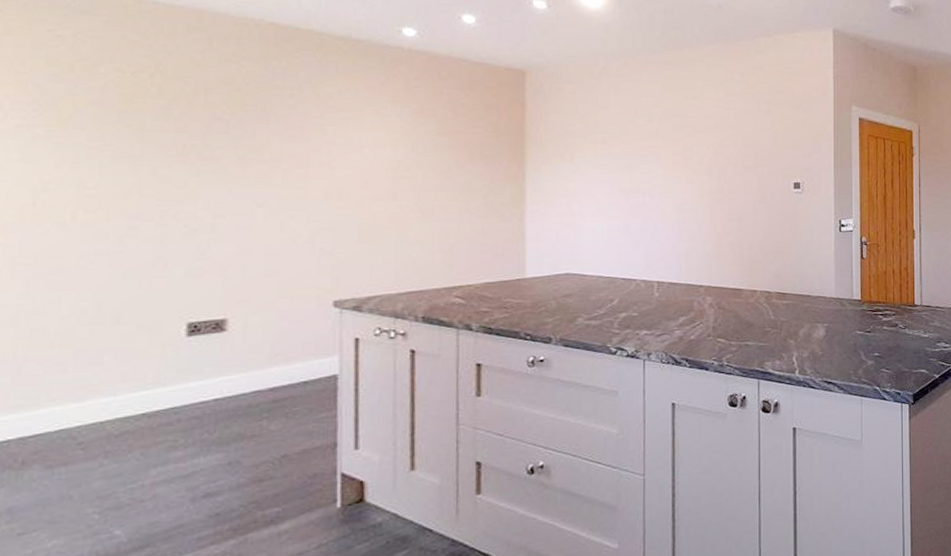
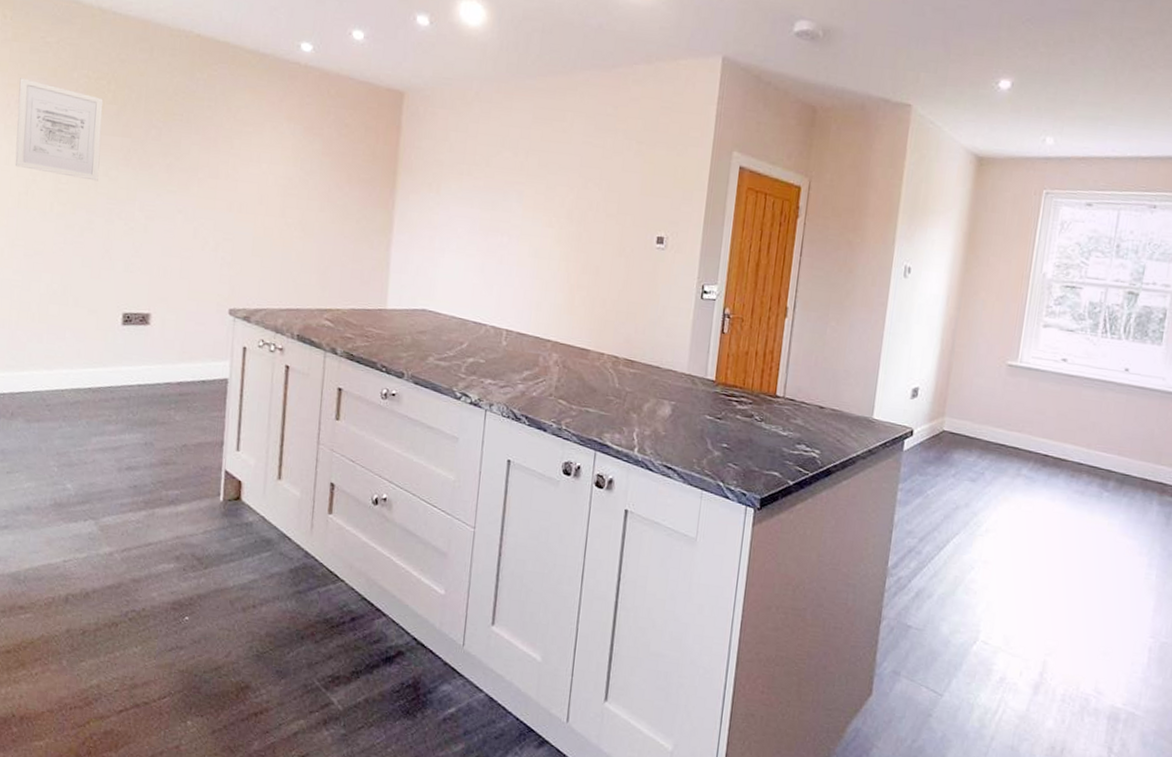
wall art: none [14,76,145,183] -> present [15,78,104,181]

